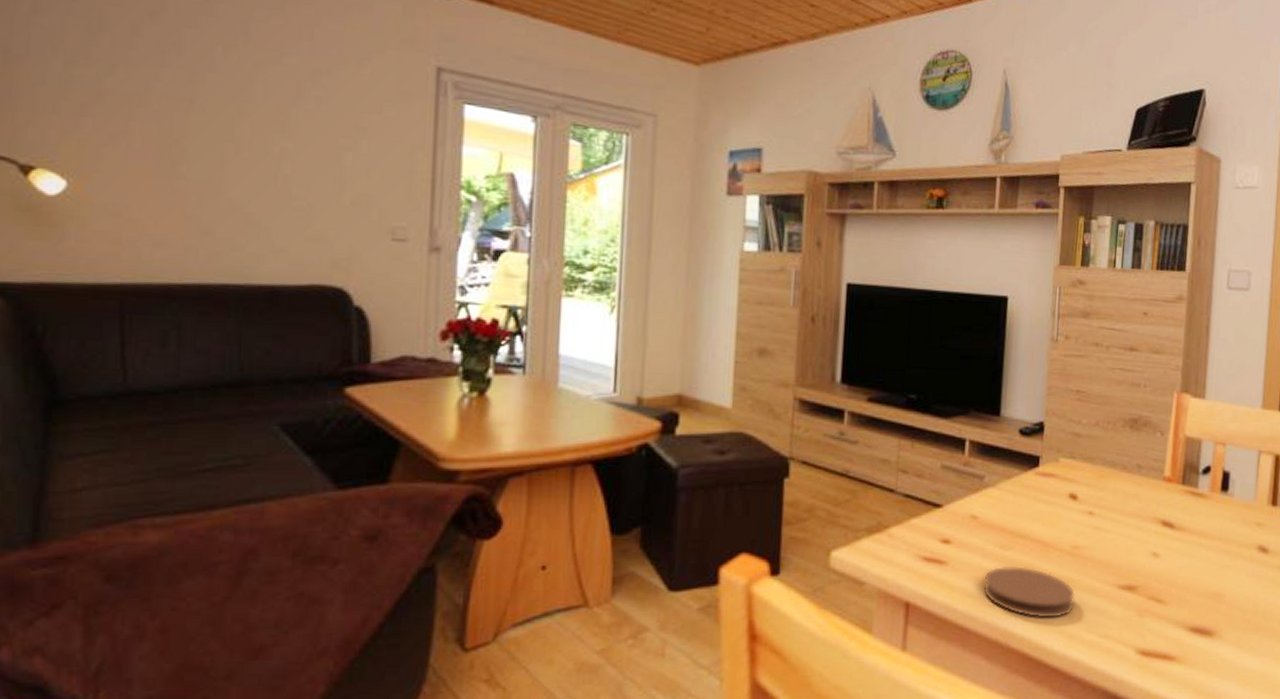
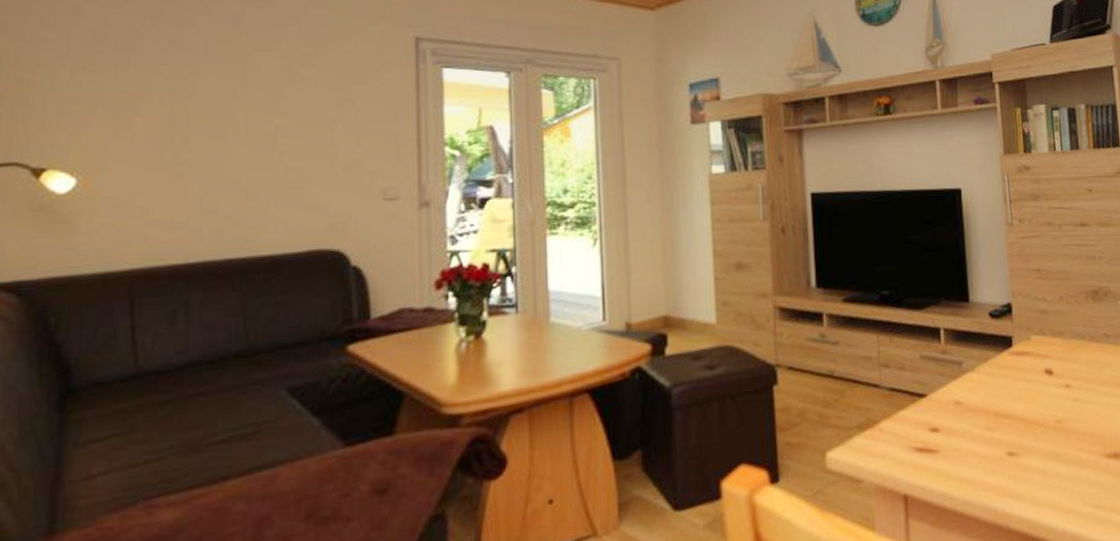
coaster: present [983,565,1075,619] -> none [975,445,1067,497]

